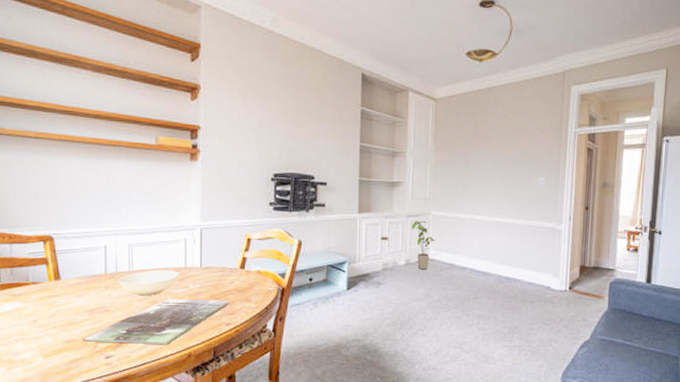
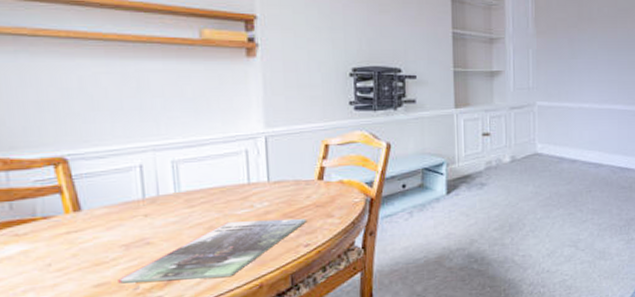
bowl: present [117,270,180,296] -> none [160,188,243,222]
house plant: present [412,220,436,270] -> none [516,112,543,166]

